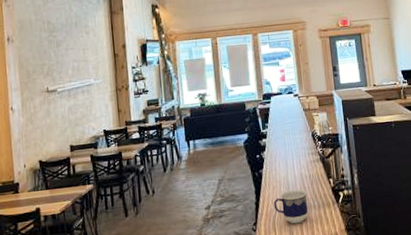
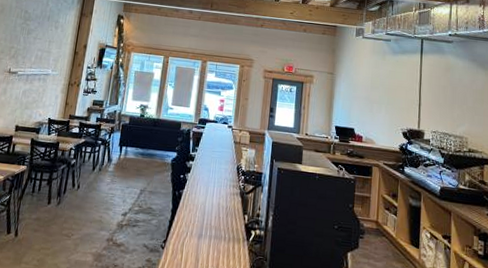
cup: present [273,189,308,224] -> none [186,216,221,252]

